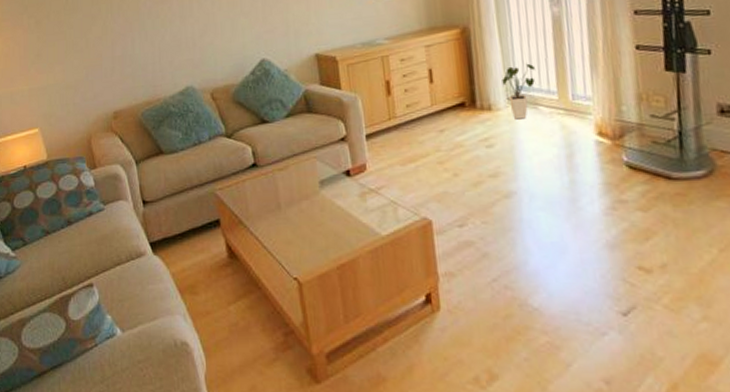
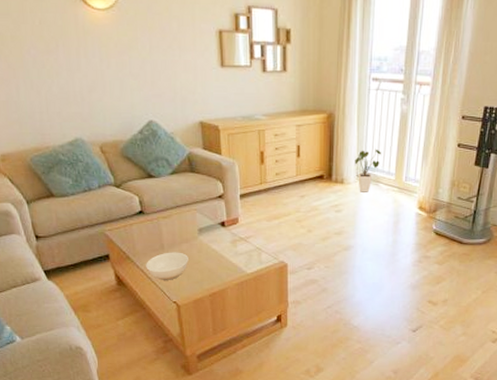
bowl: none [260,212,310,250] -> present [146,252,189,280]

